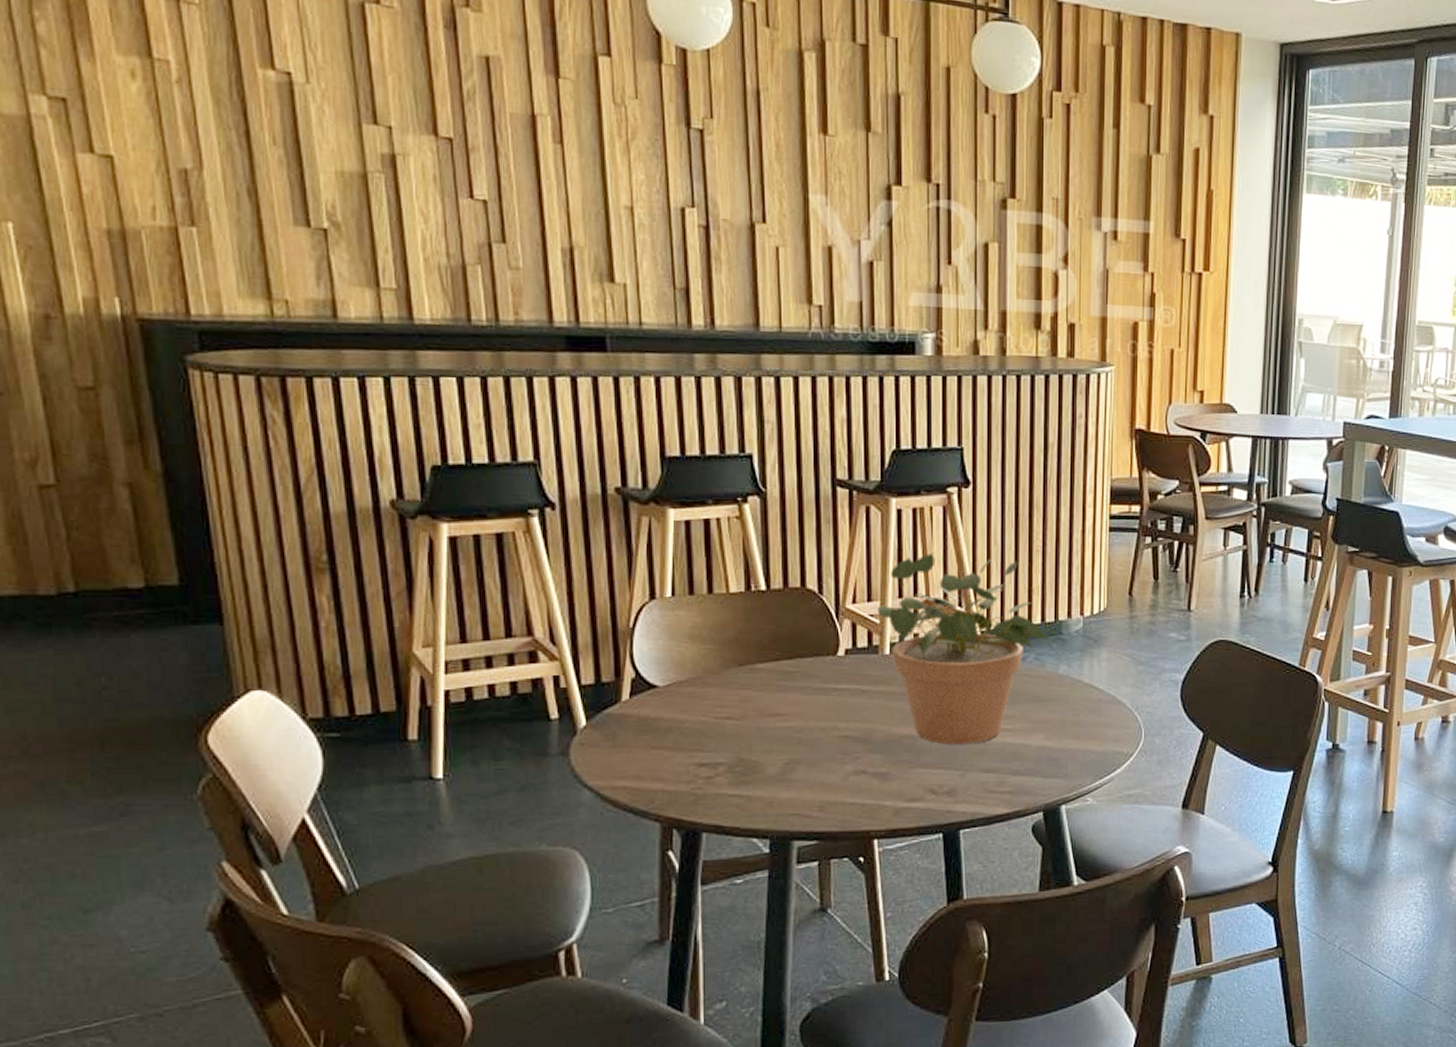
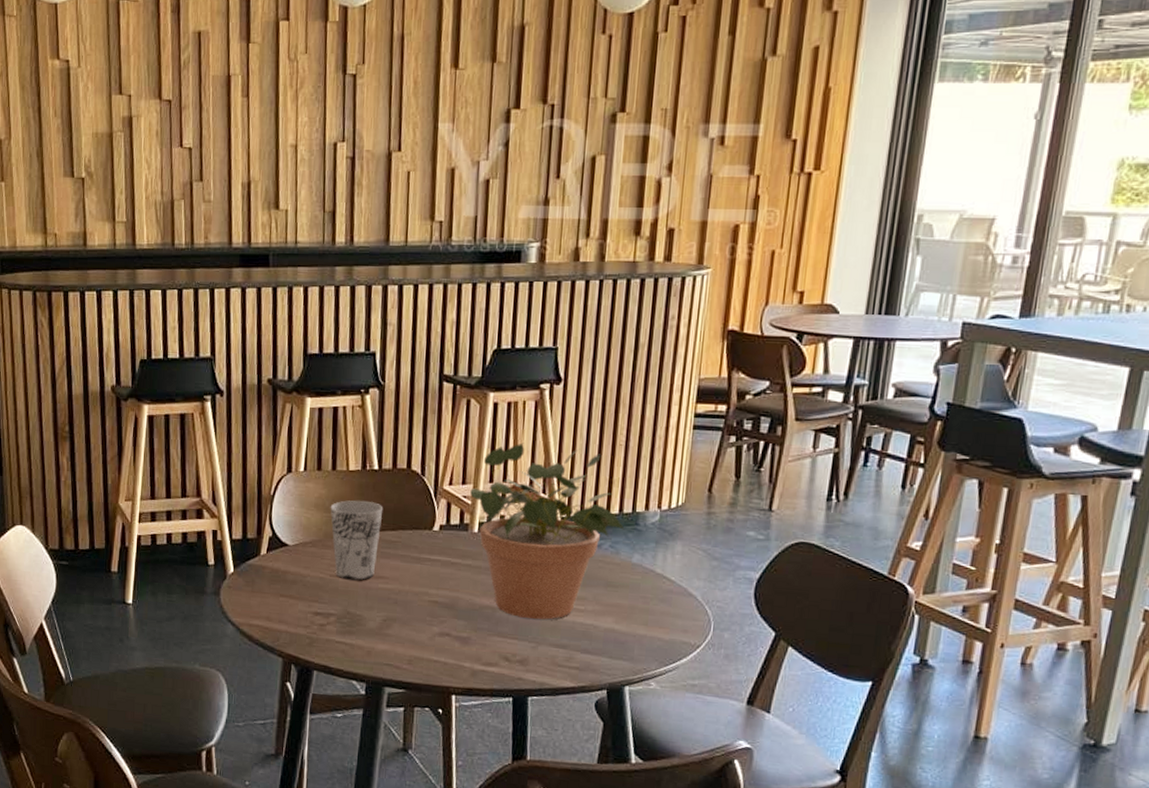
cup: none [708,627,776,721] -> present [330,500,384,581]

